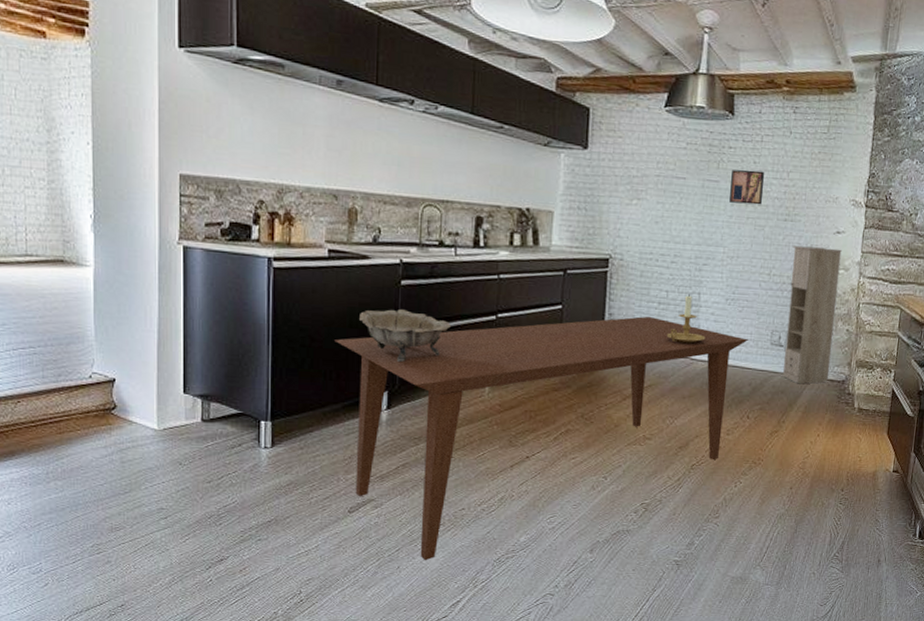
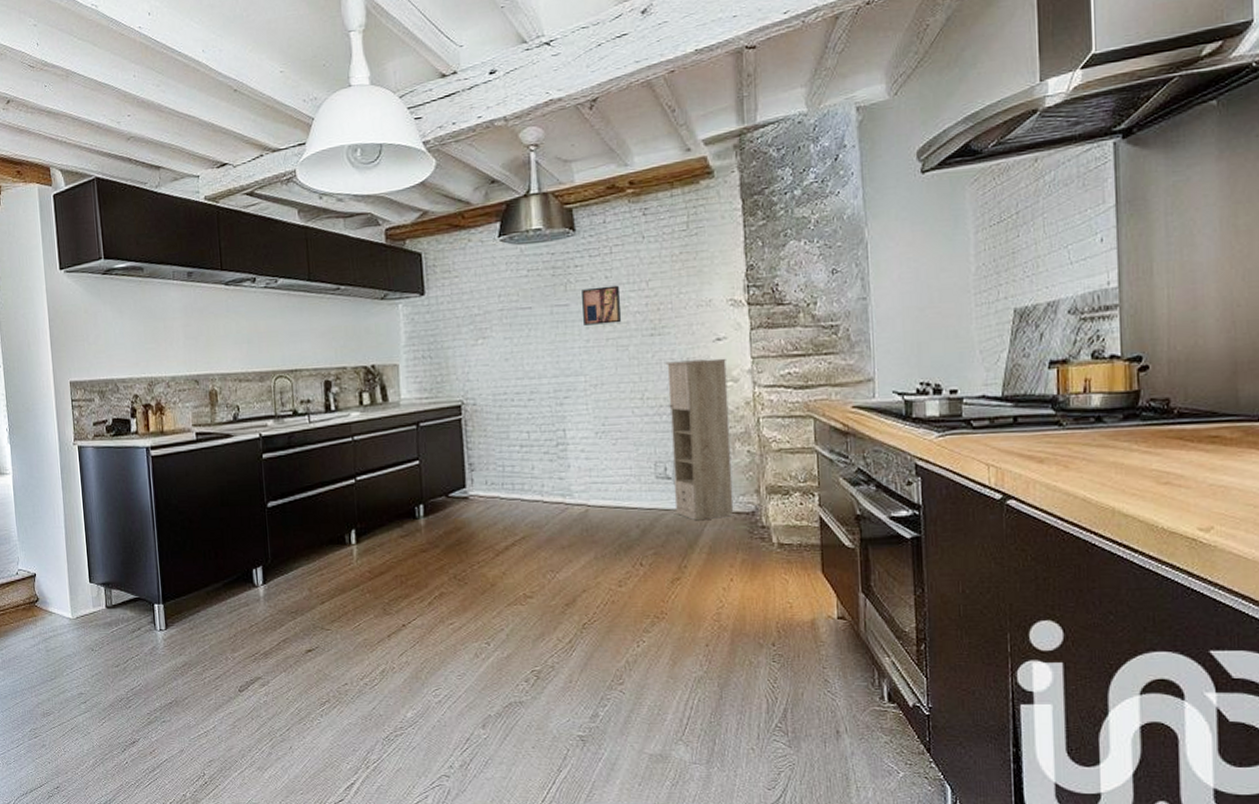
dining table: present [334,316,748,561] -> none [209,461,628,740]
decorative bowl: present [360,308,451,363] -> none [229,482,313,537]
candle holder: present [666,294,706,344] -> none [534,432,578,488]

